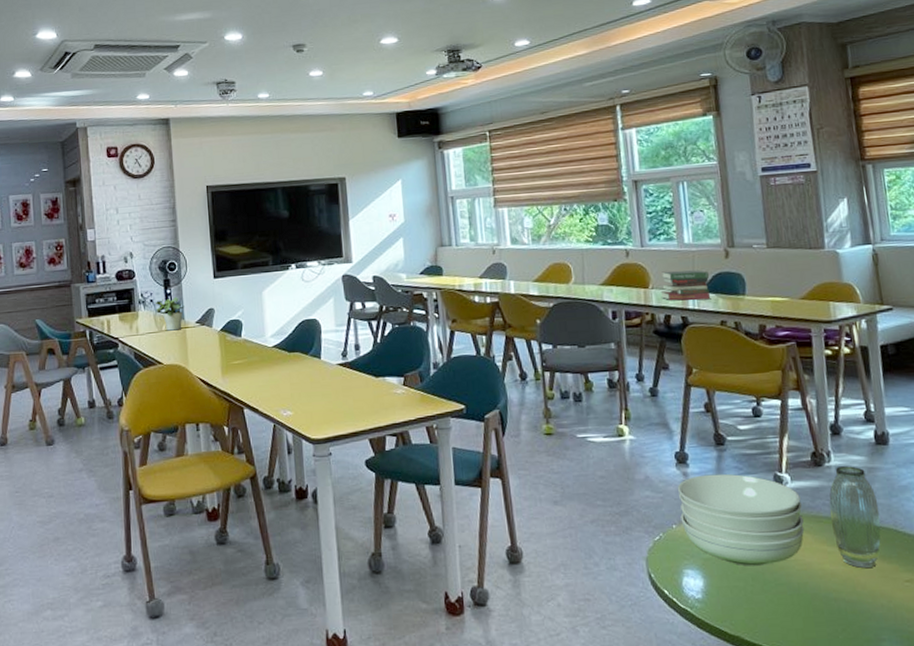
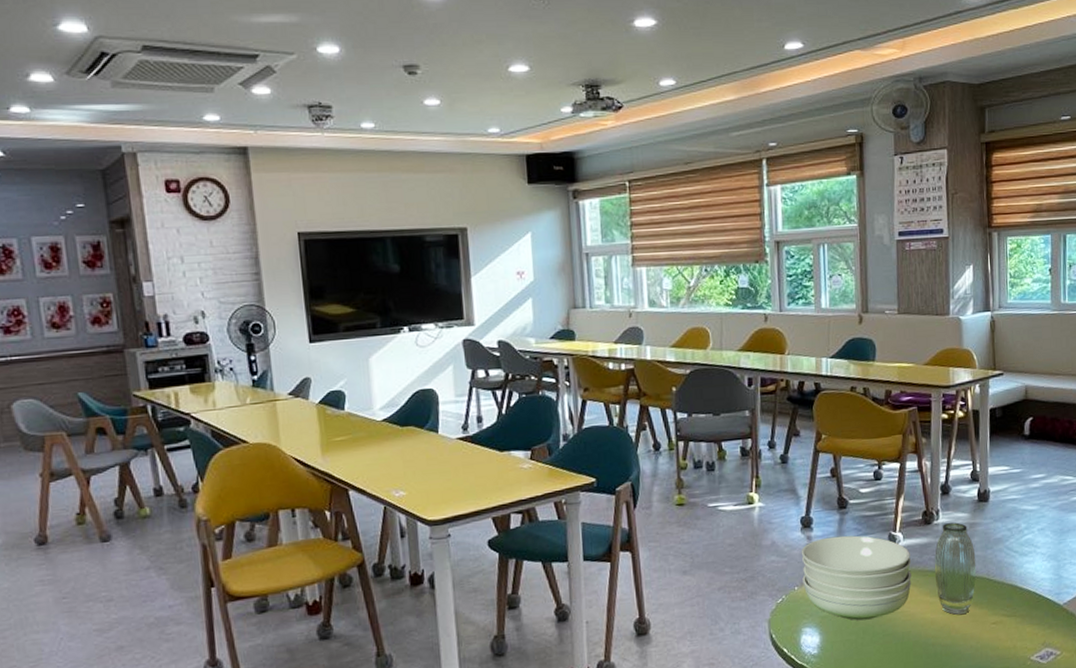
potted plant: present [155,296,185,331] -> none [236,363,274,405]
books: present [661,270,710,301] -> none [796,335,843,368]

